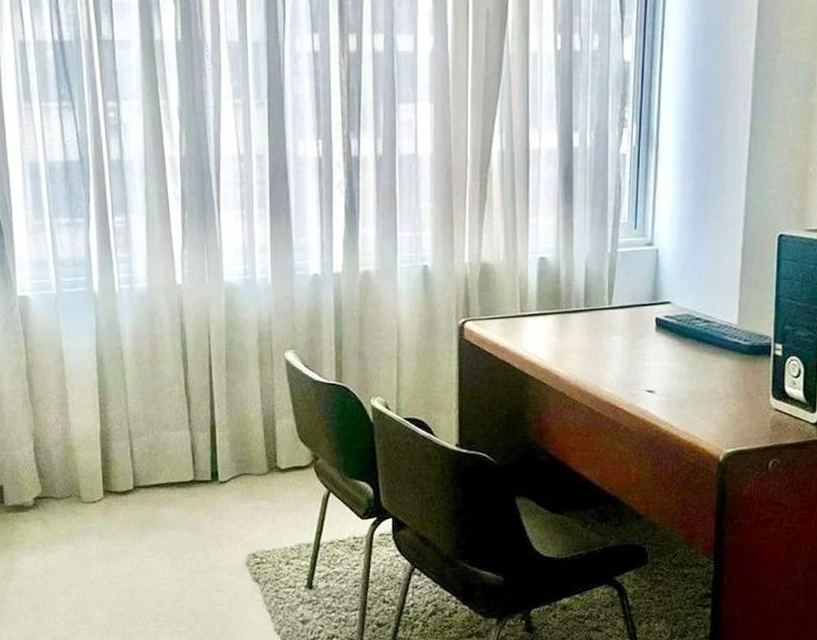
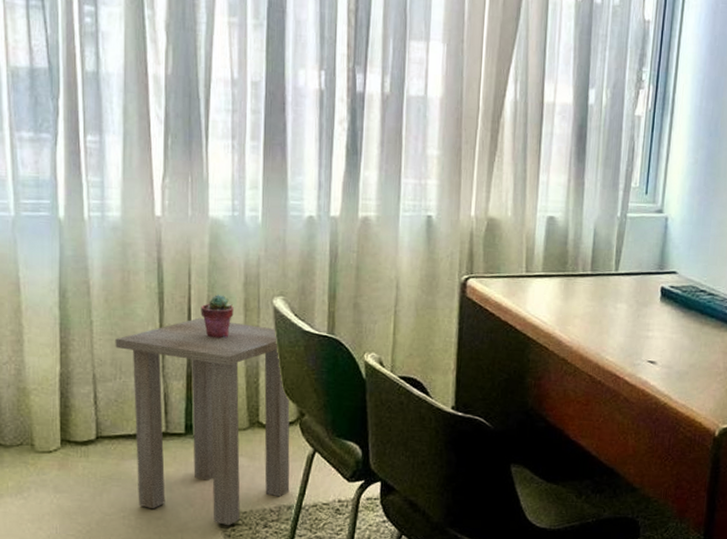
side table: none [146,374,308,564] -> present [115,317,290,526]
potted succulent: none [220,352,250,392] -> present [201,295,234,339]

